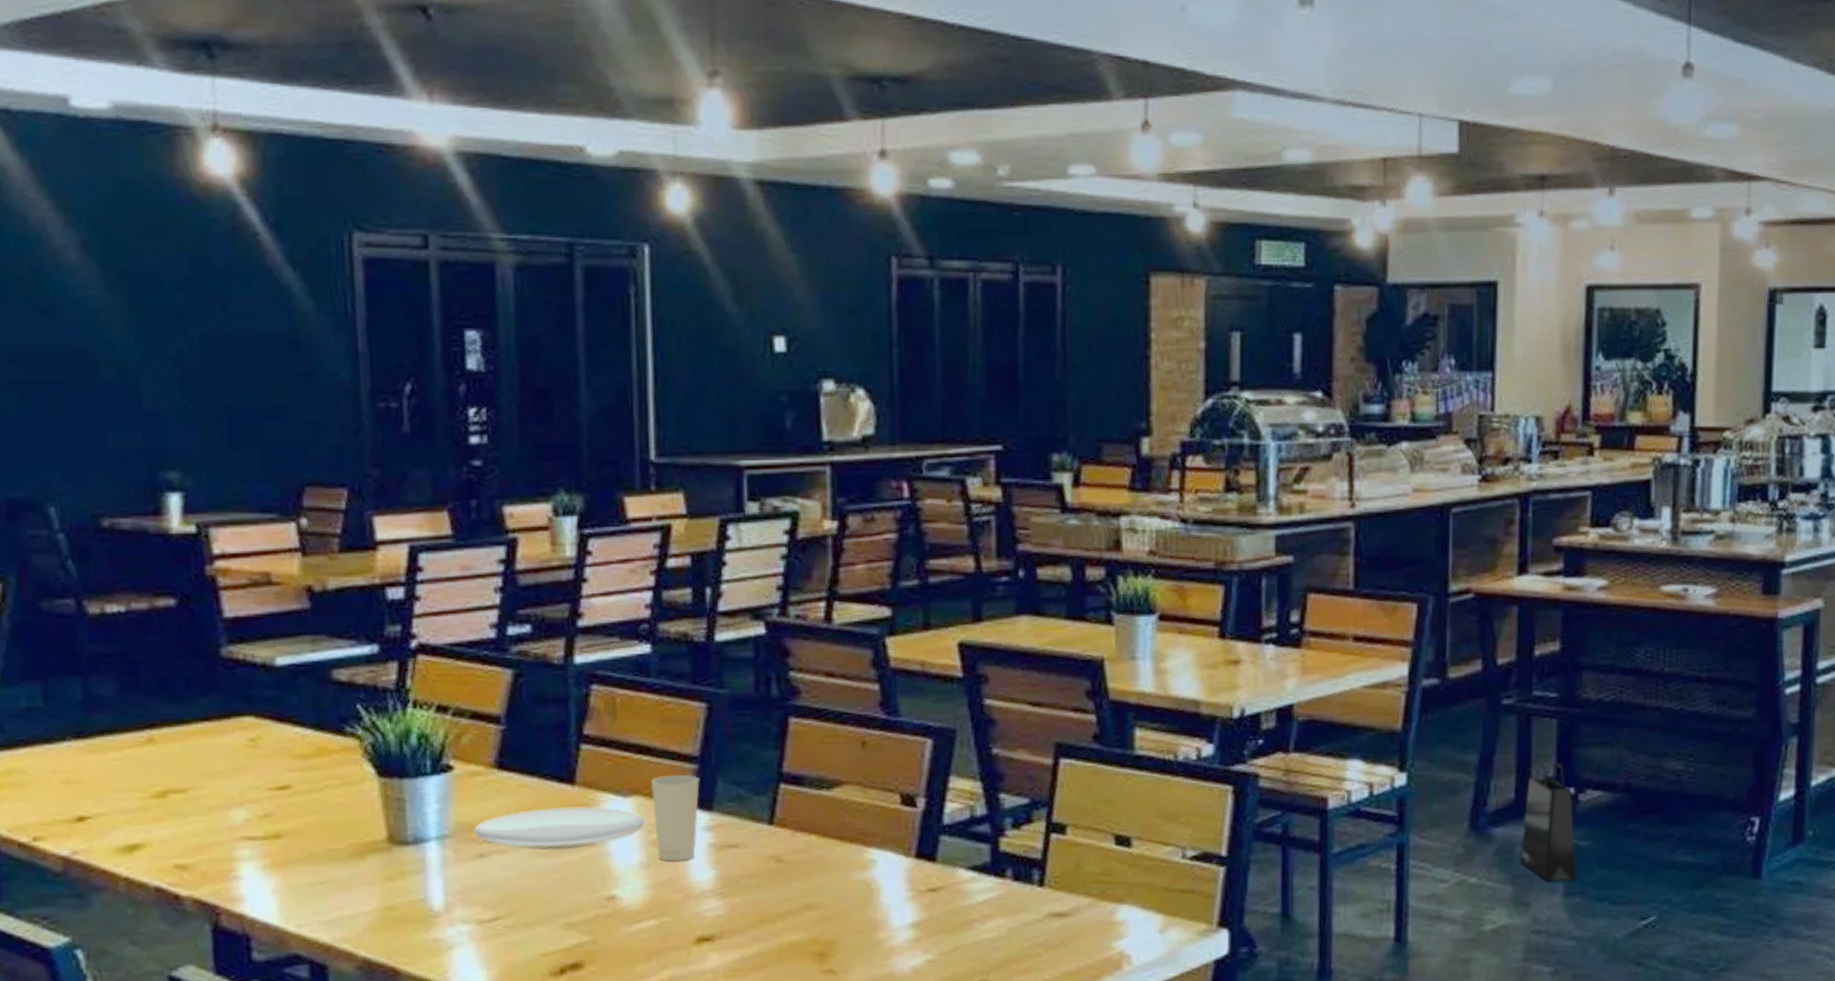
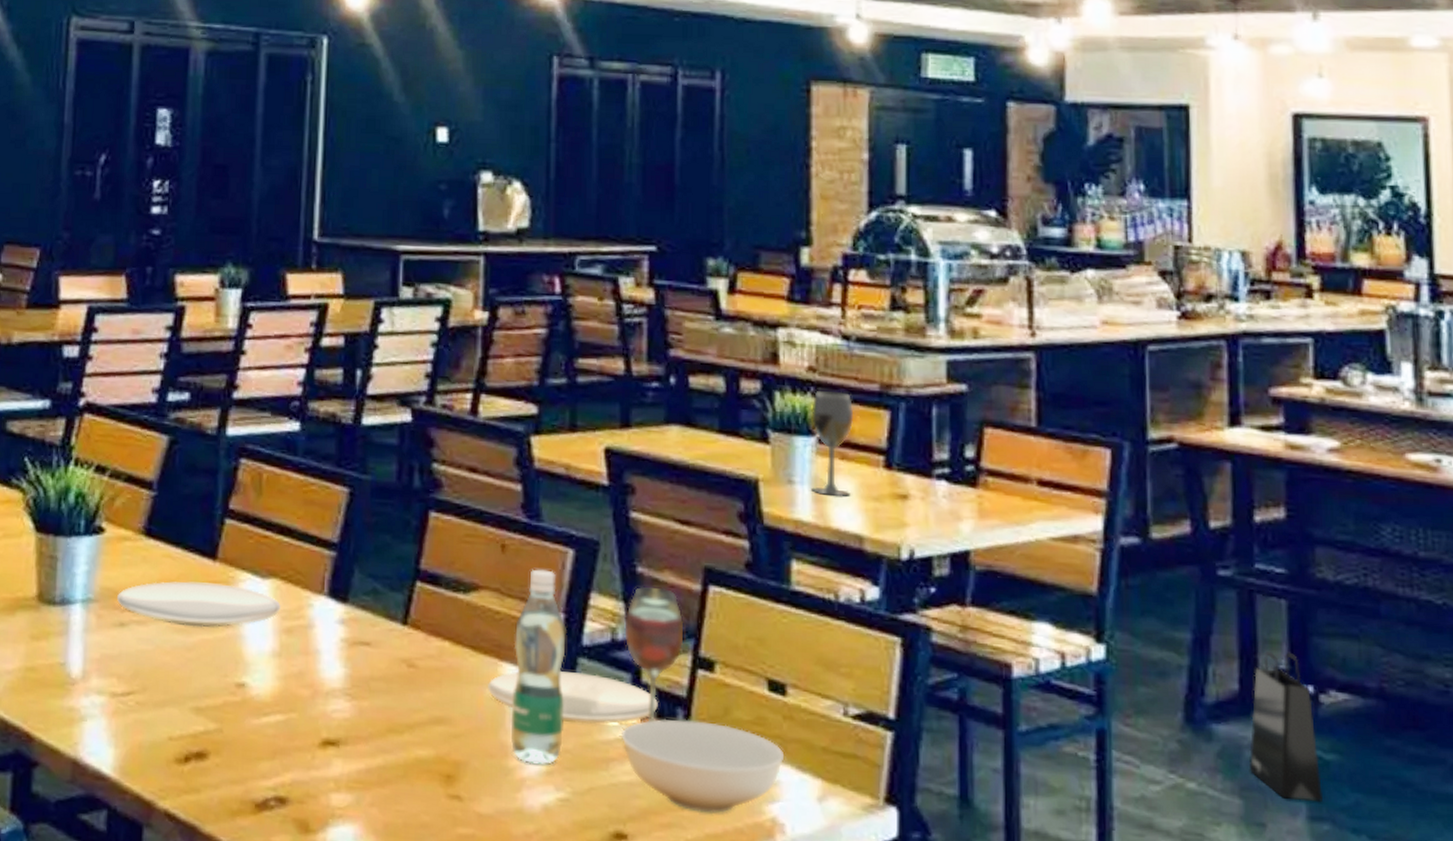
cup: present [651,774,700,861] -> none [289,560,337,654]
plate: none [855,848,1015,893] -> present [488,671,658,724]
bottle: none [878,760,928,933] -> present [511,569,566,764]
wineglass: none [982,765,1038,885] -> present [624,586,684,723]
bowl: none [983,878,1130,955] -> present [622,718,785,813]
wine glass: none [1152,571,1191,668] -> present [811,390,854,498]

